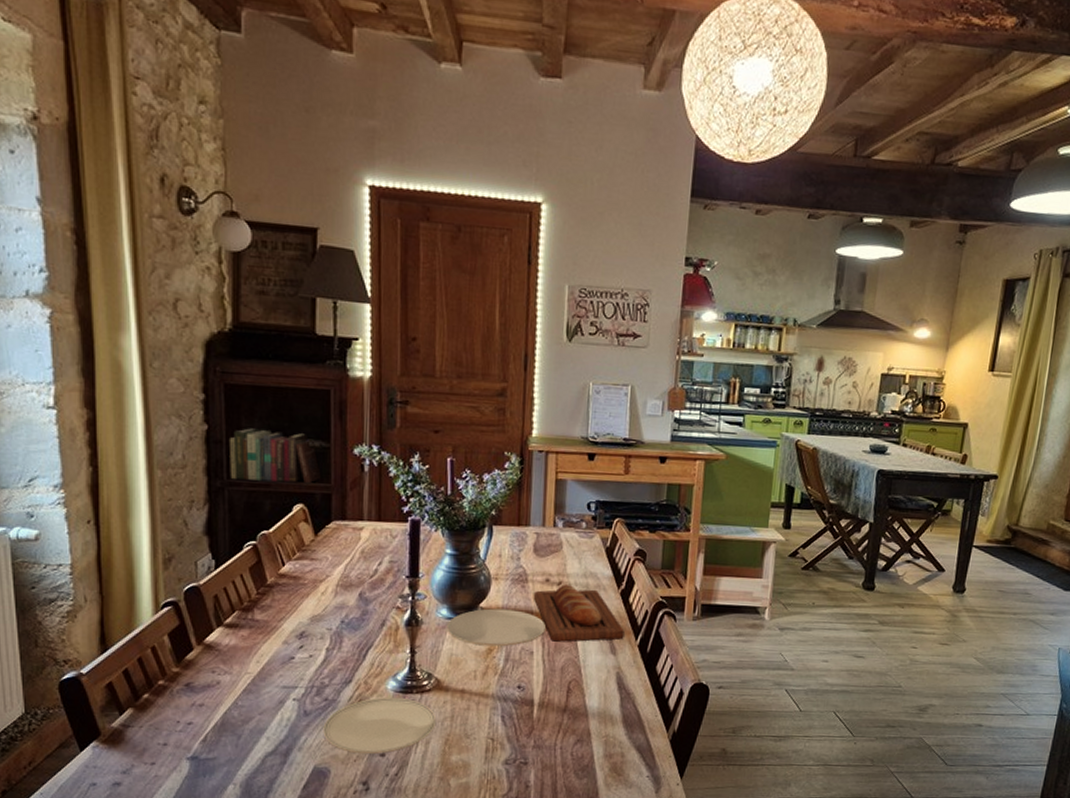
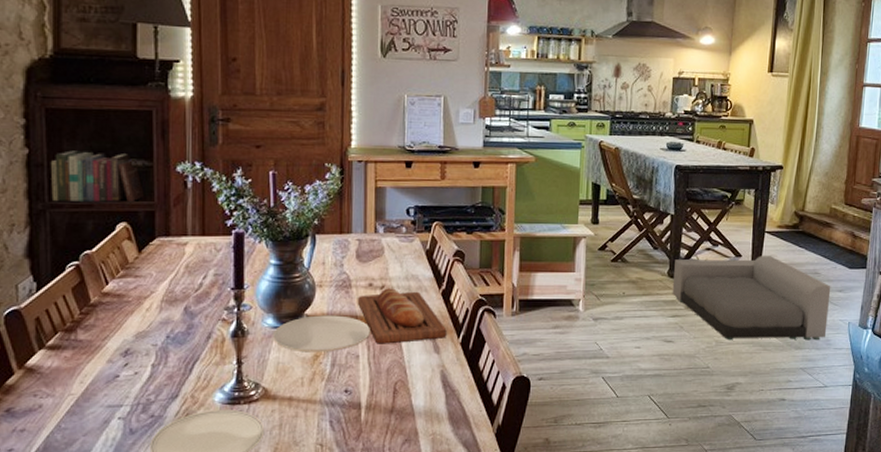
dog bed: none [865,571,1042,666] -> present [672,256,831,341]

